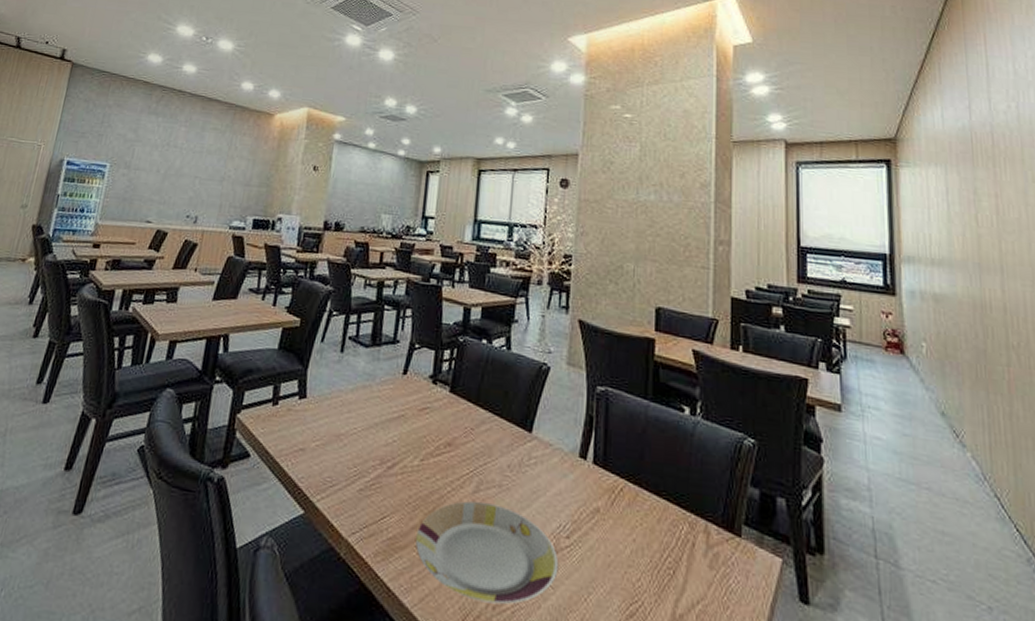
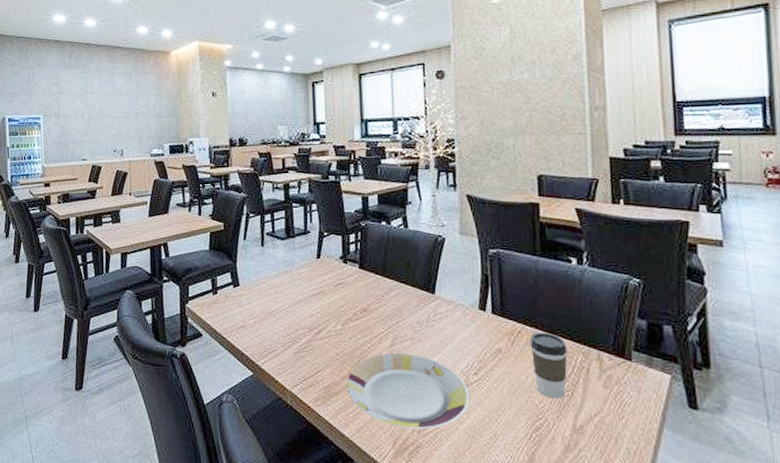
coffee cup: none [632,491,672,578] -> present [529,332,567,399]

